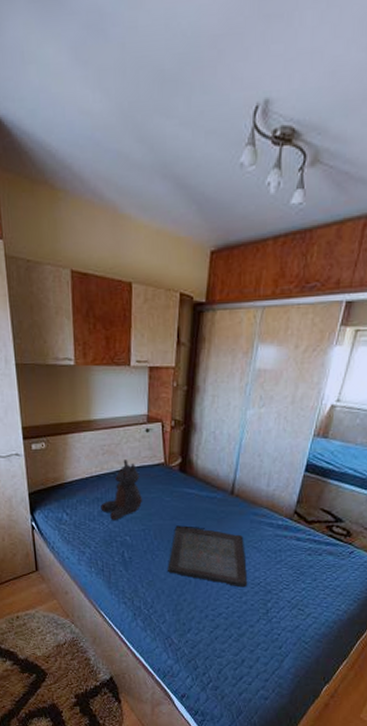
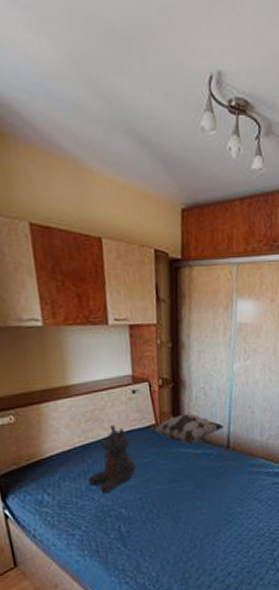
decorative pillow: none [156,455,230,484] -> present [147,413,224,443]
serving tray: present [168,525,248,588] -> none [170,487,253,542]

